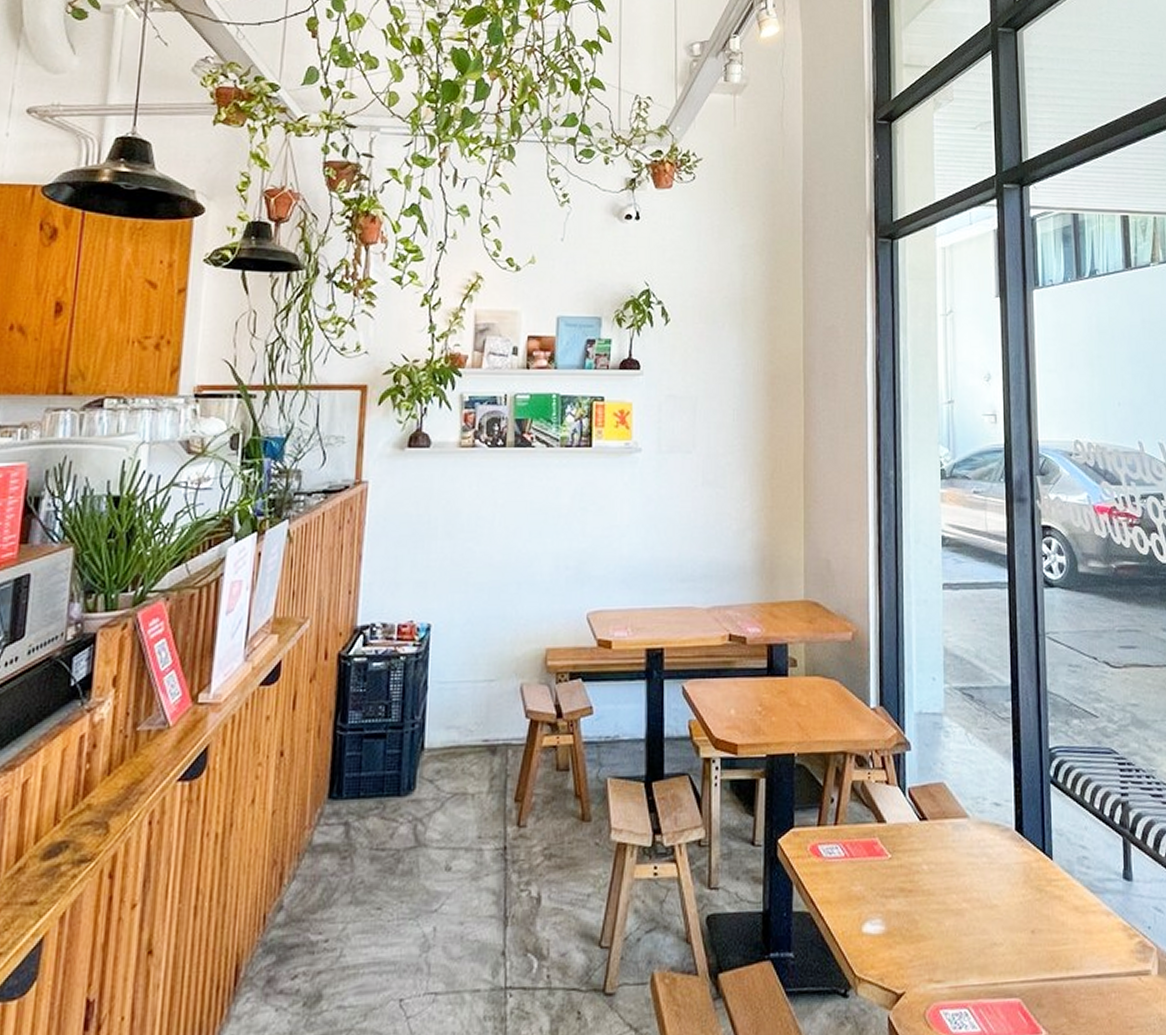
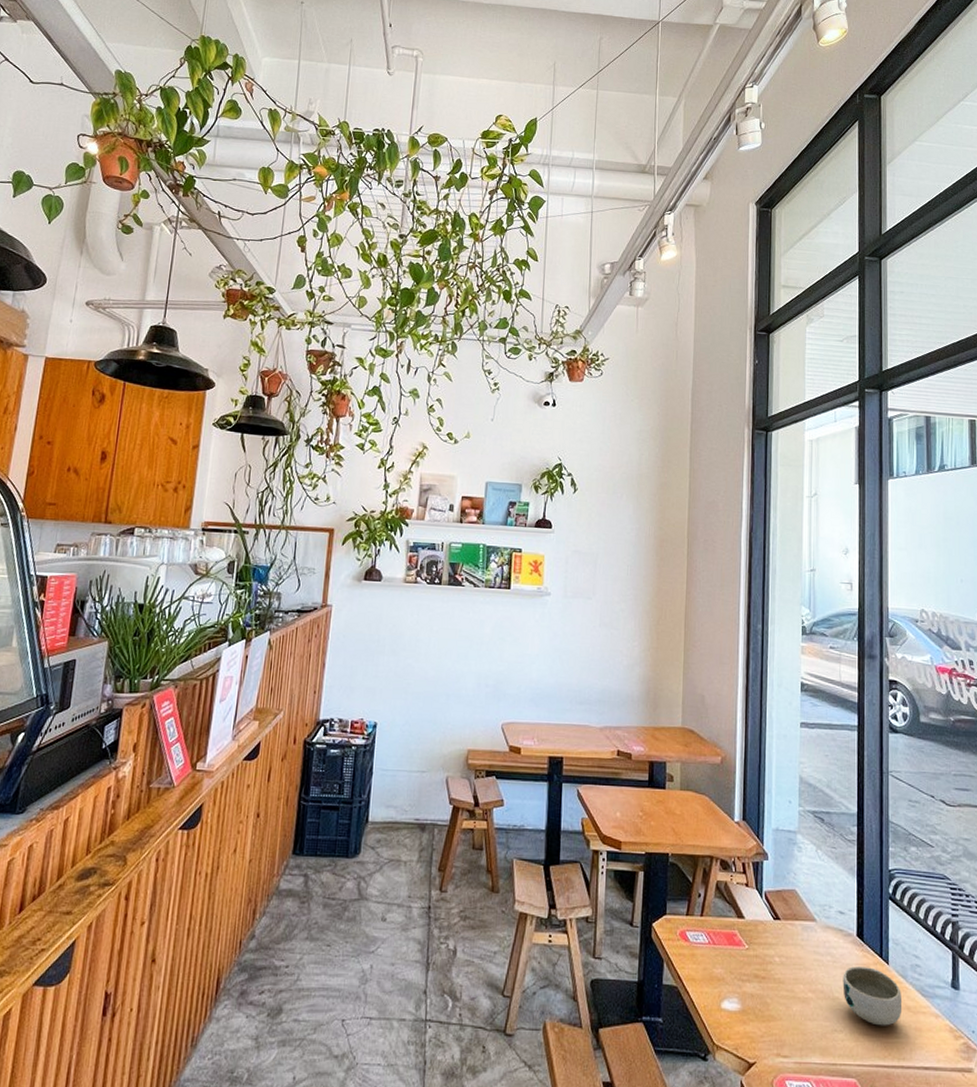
bowl: none [1001,865,1070,933] -> present [842,966,903,1026]

